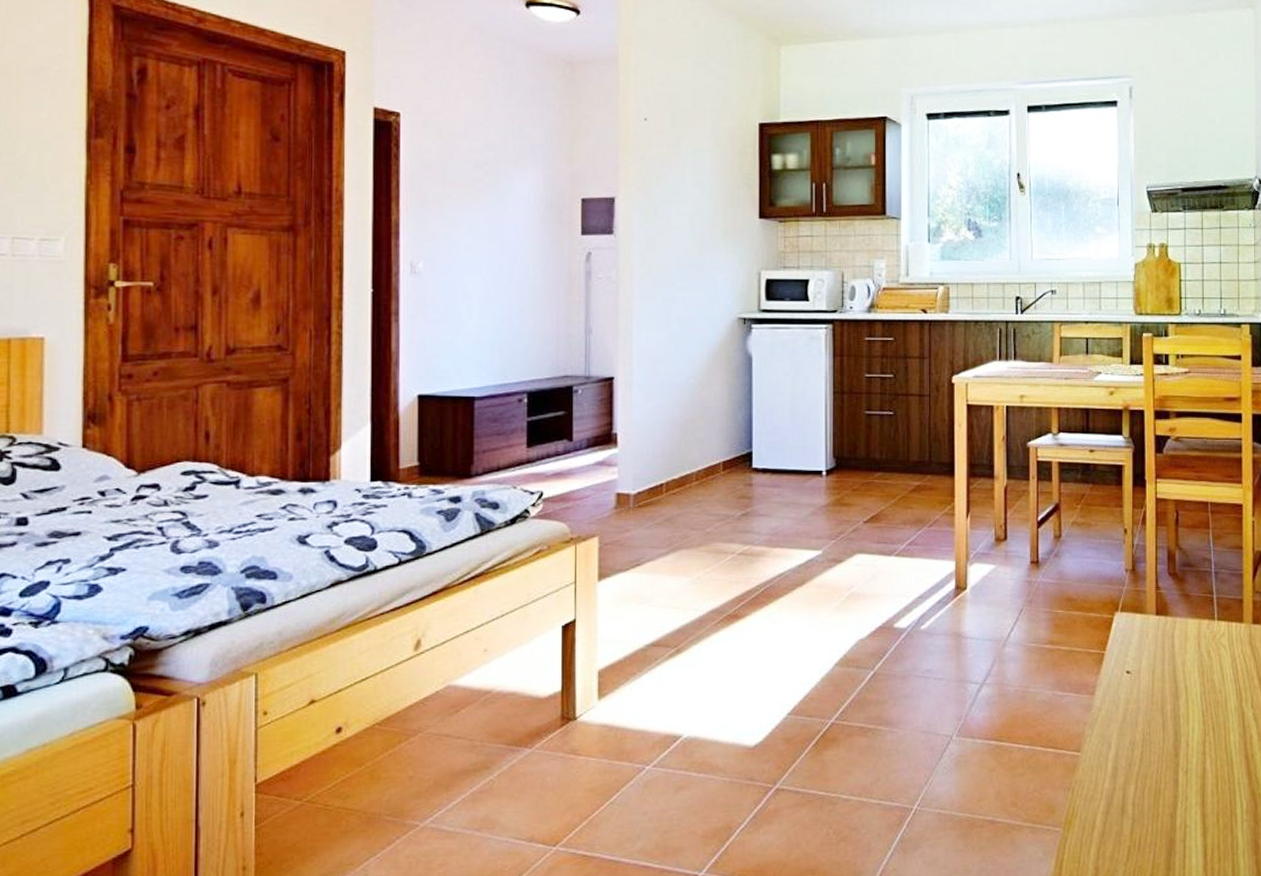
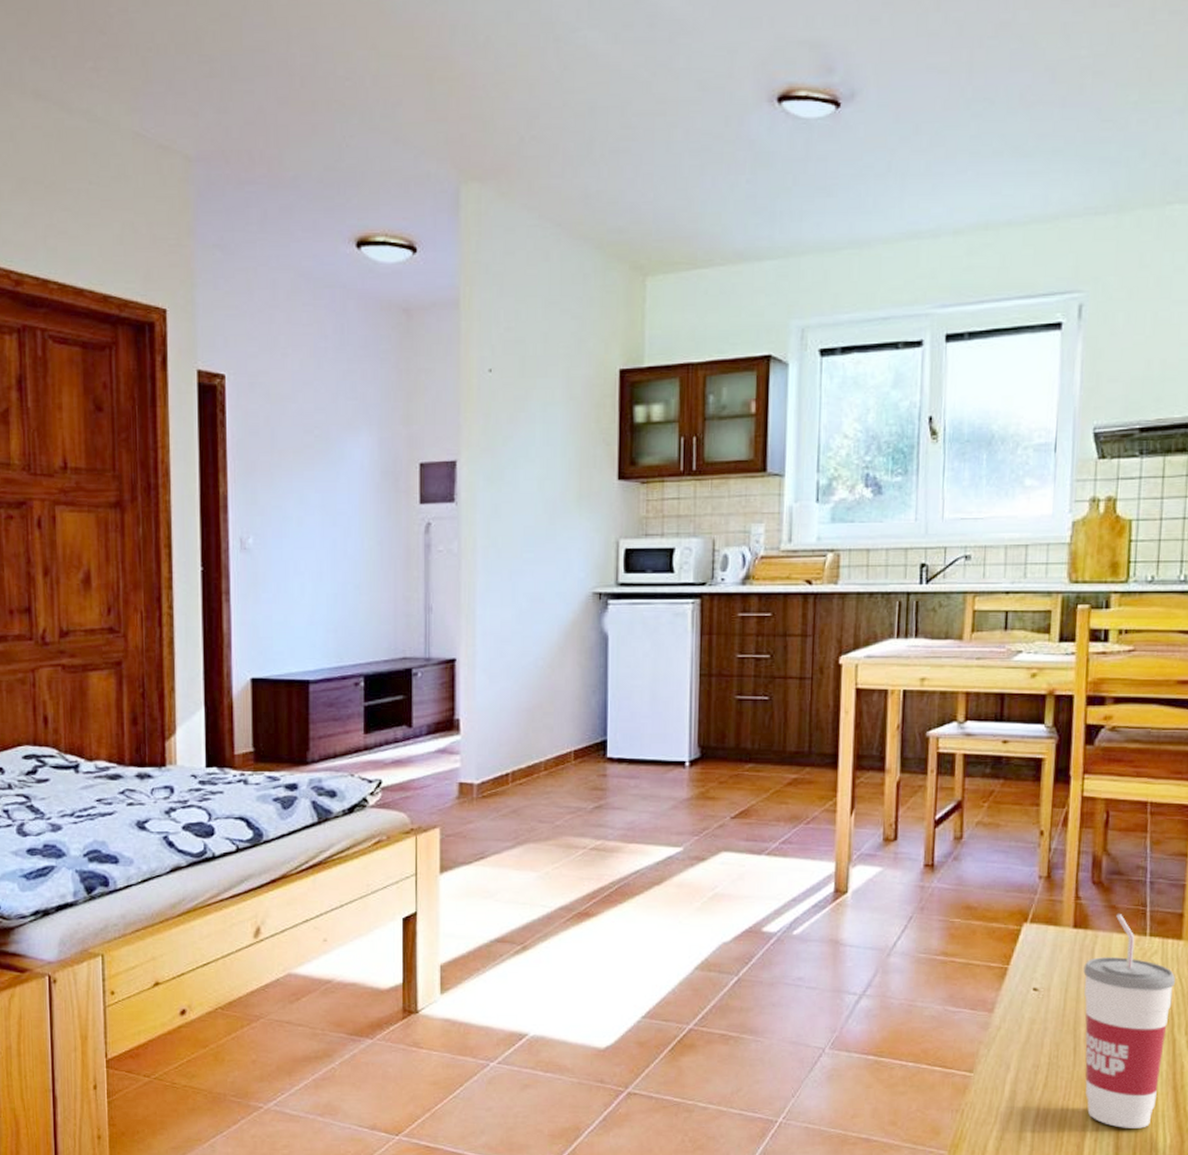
cup: none [1166,601,1240,797] -> present [1083,914,1175,1128]

